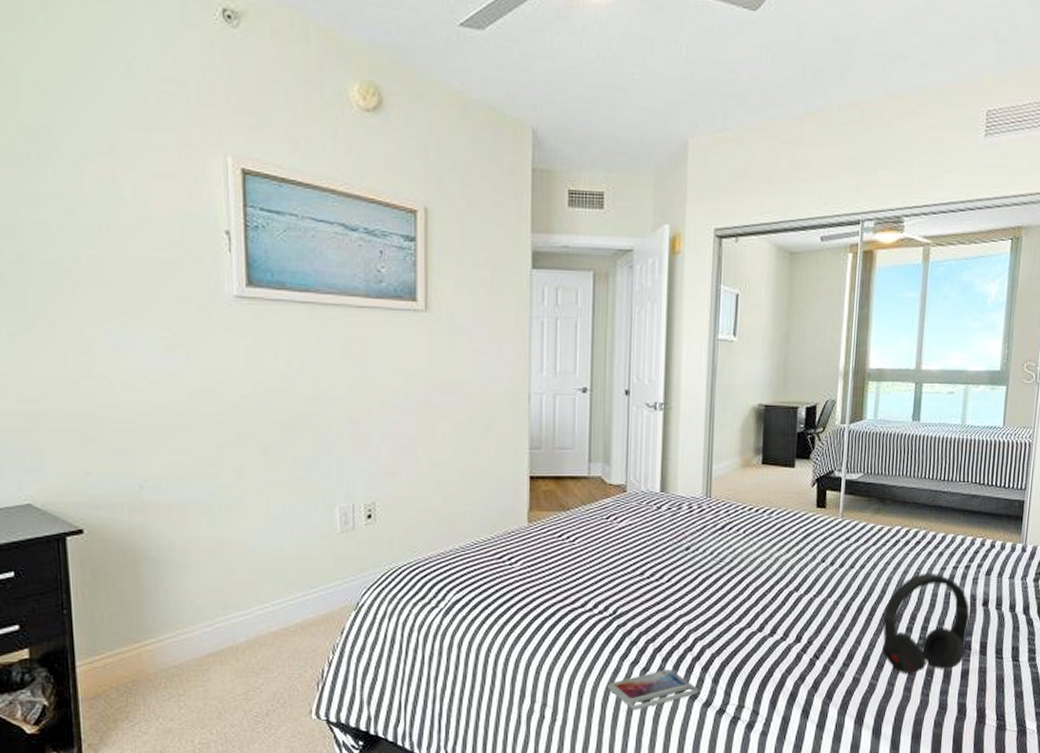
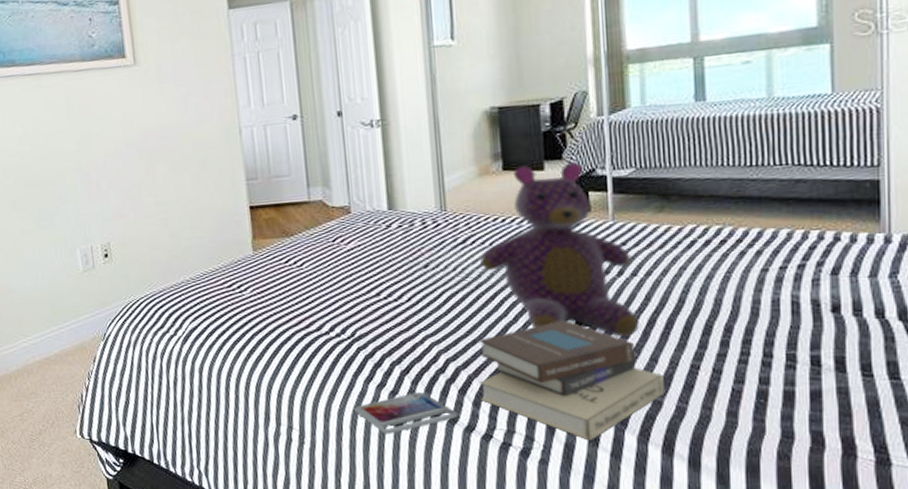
books: none [720,605,863,714] -> present [478,320,664,441]
teddy bear: none [733,462,853,621] -> present [479,162,640,337]
headphones: present [882,572,970,674] -> none [686,275,814,396]

